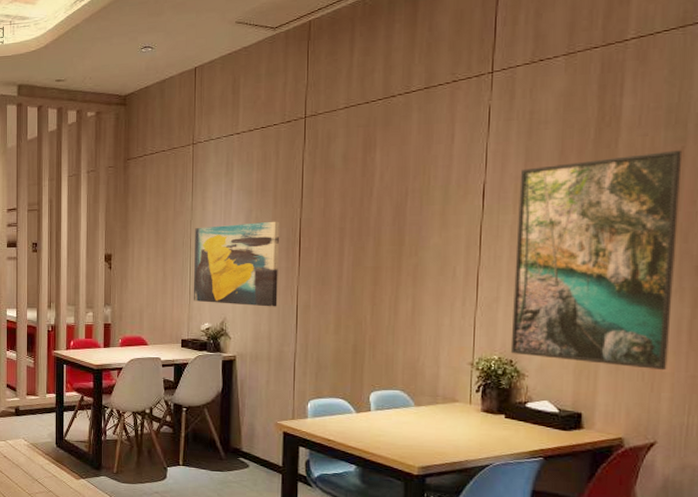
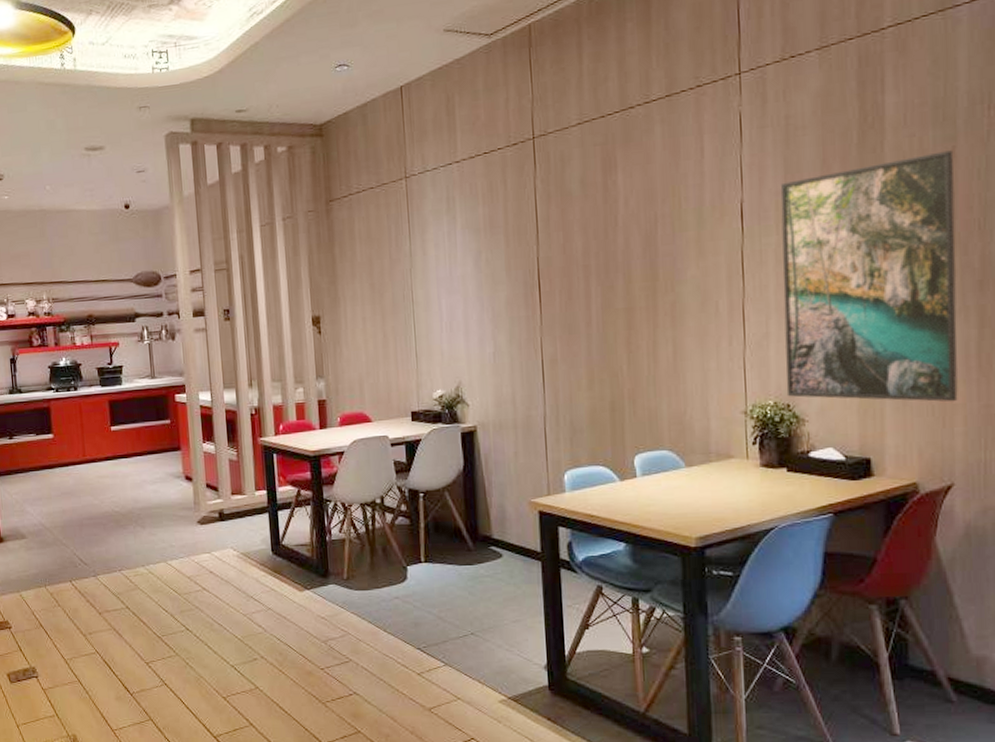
wall art: present [193,221,279,307] -> none [416,262,520,366]

